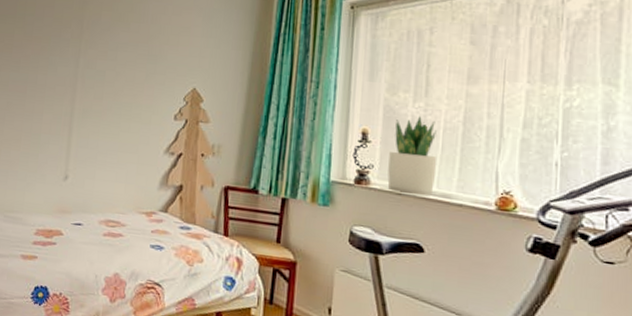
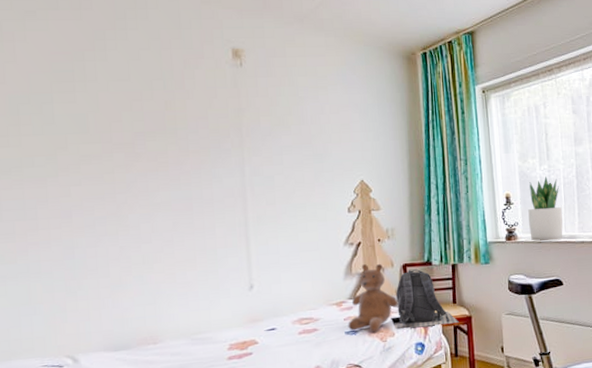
teddy bear: none [154,177,213,253] -> present [348,263,398,332]
backpack: none [202,194,280,267] -> present [391,269,459,330]

